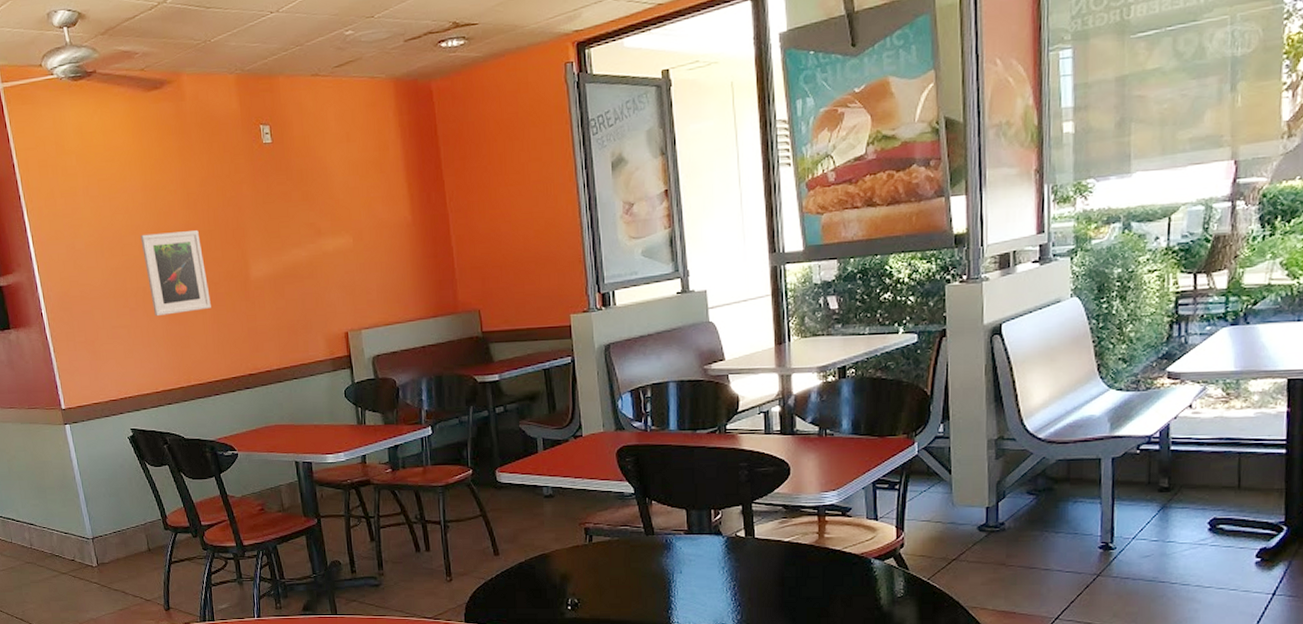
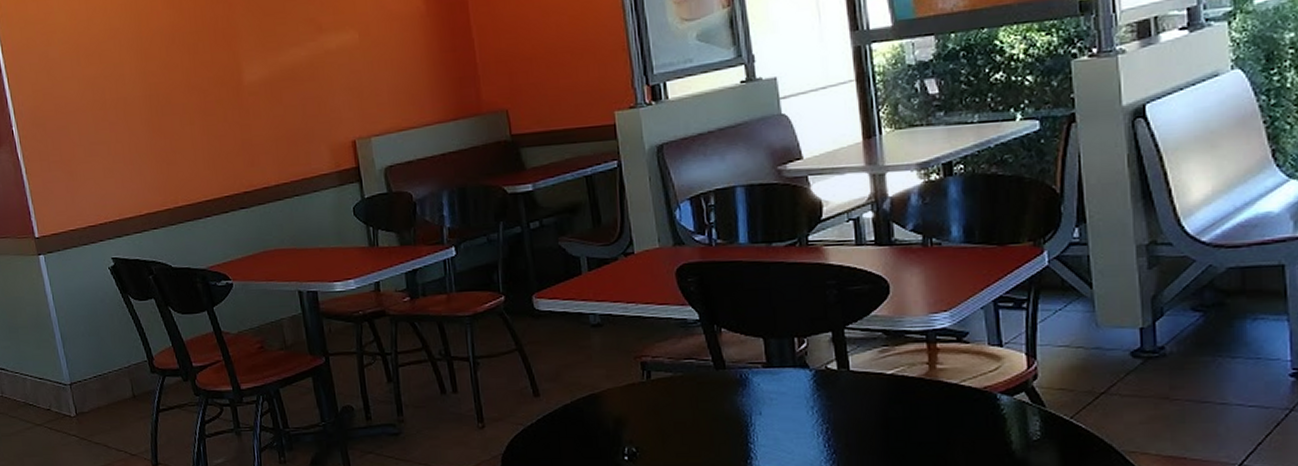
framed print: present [140,230,211,317] -> none [120,32,200,130]

